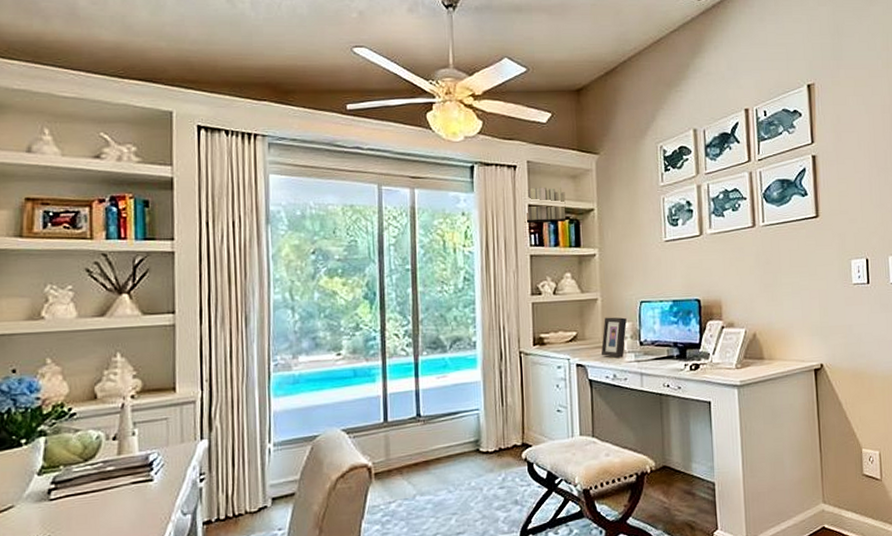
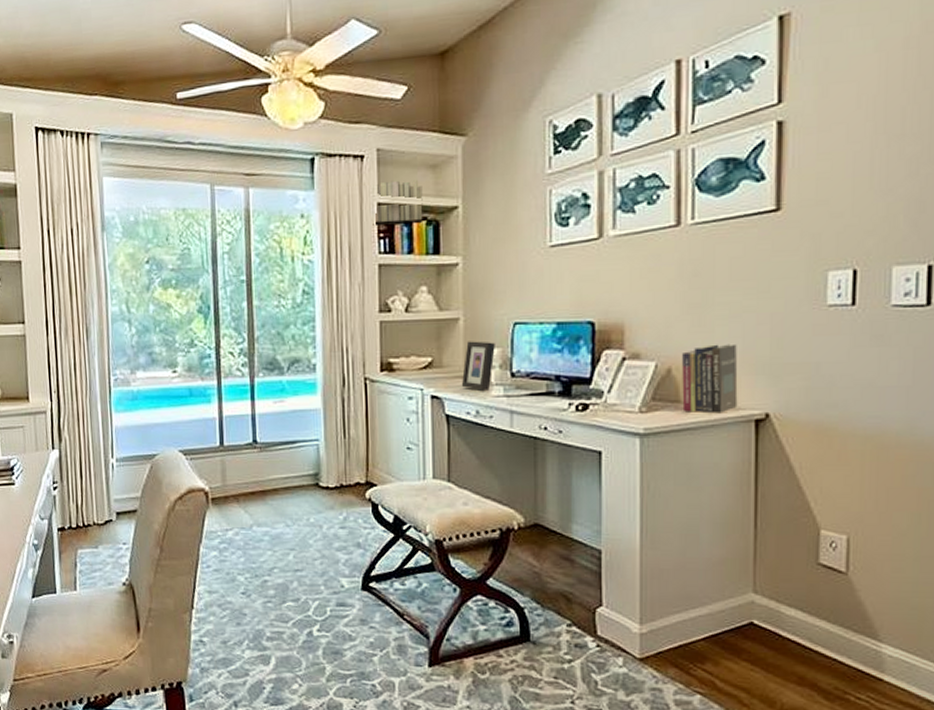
books: none [763,313,802,367] -> present [682,343,738,414]

